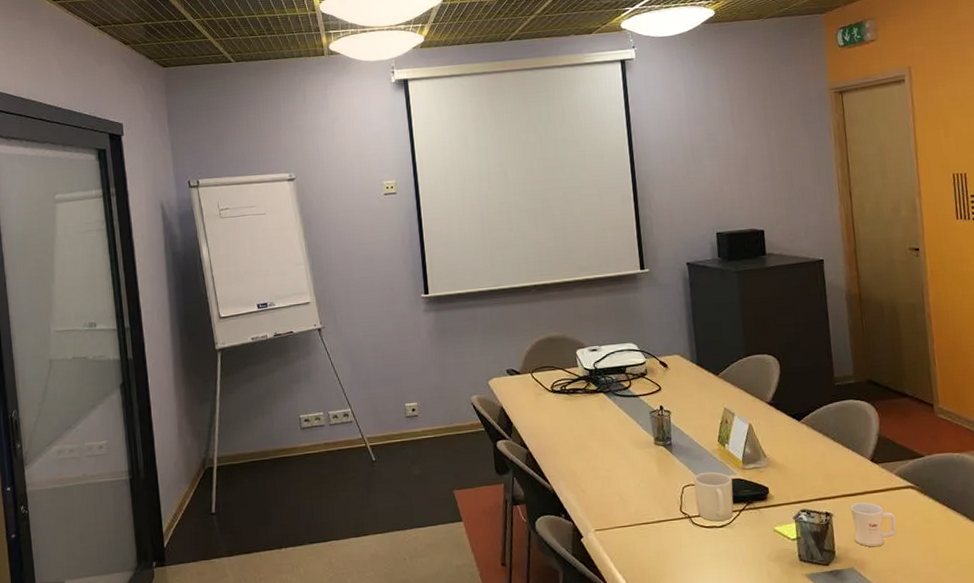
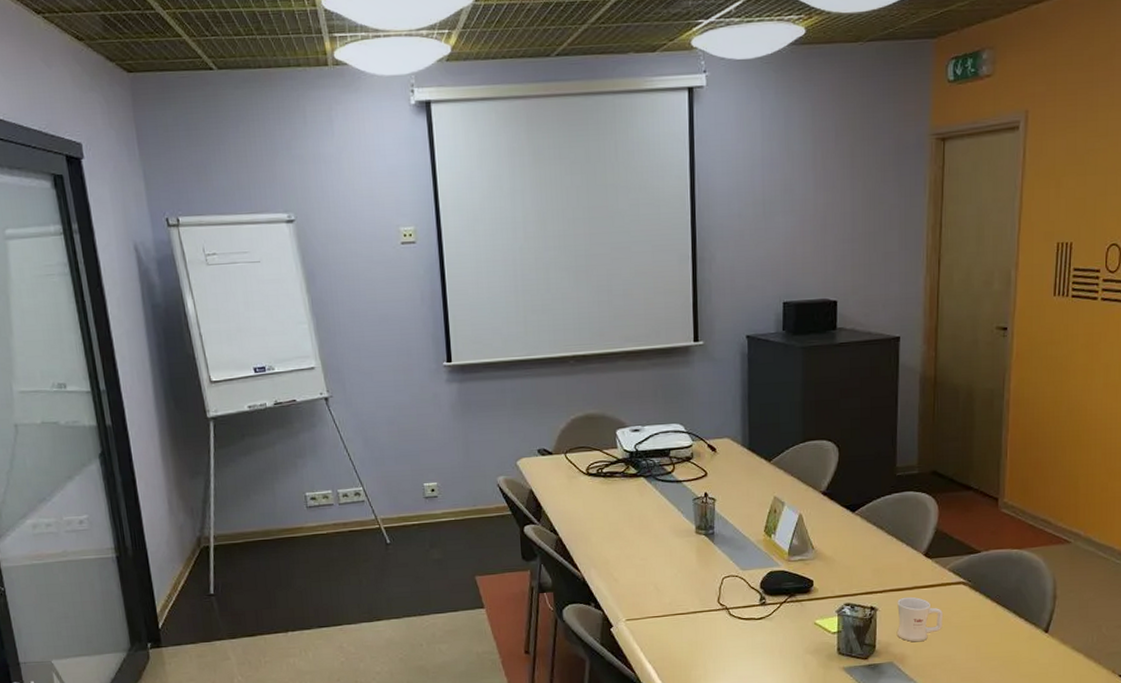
mug: present [693,471,734,522] -> none [734,563,776,614]

